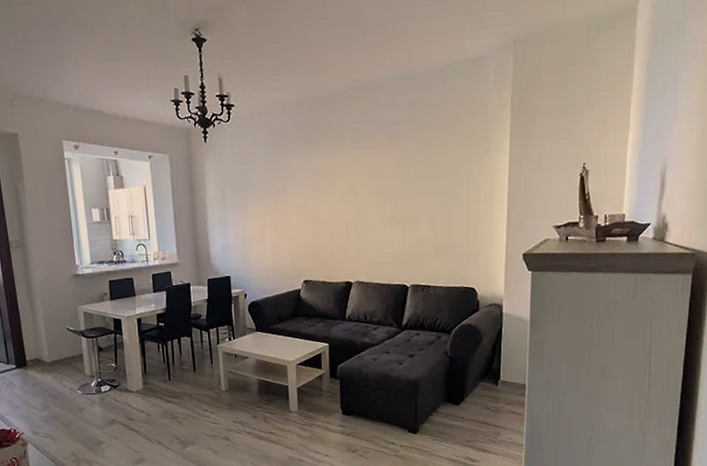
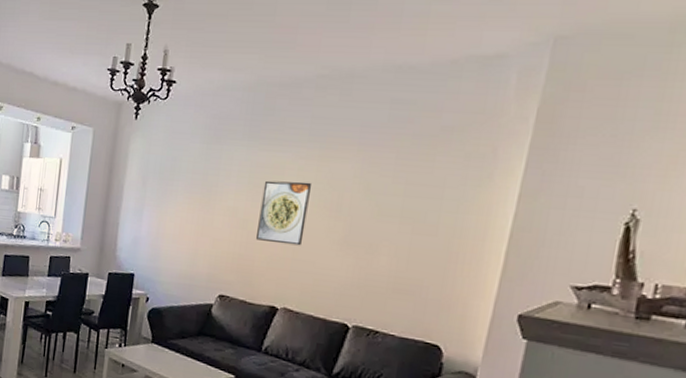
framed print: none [323,176,362,230] -> present [256,180,313,246]

